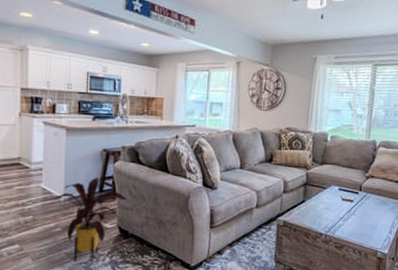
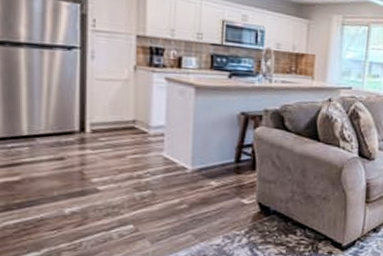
house plant: present [50,177,128,262] -> none [174,145,270,243]

